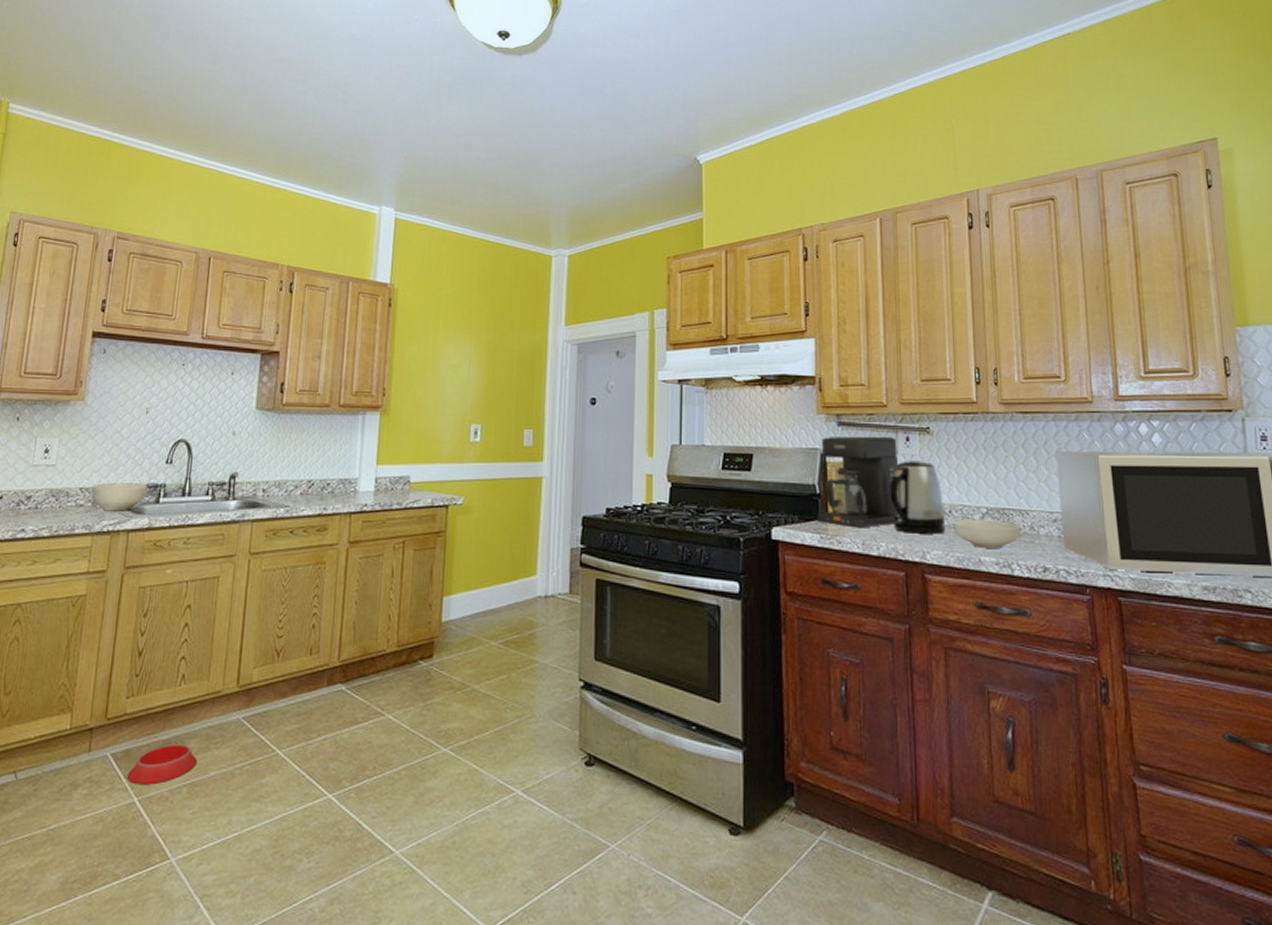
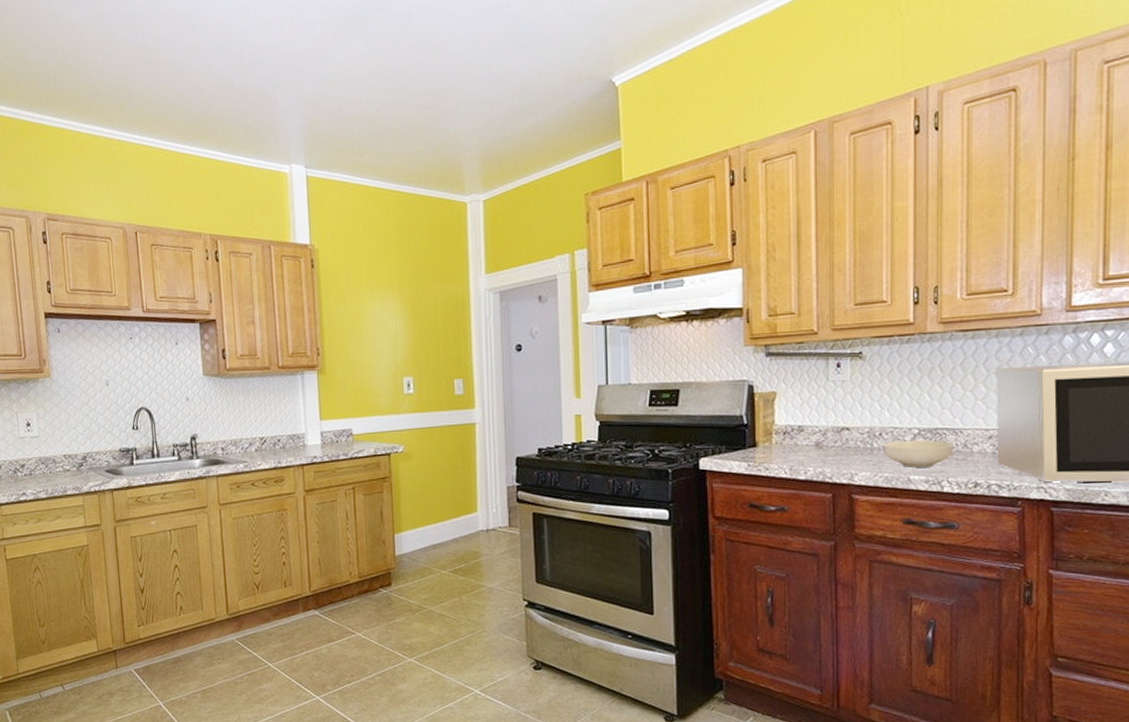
bowl: present [91,482,148,511] -> none [73,448,121,474]
pet bowl: present [126,744,198,785] -> none [150,661,205,693]
coffee maker: present [817,436,898,528] -> none [744,364,827,455]
kettle: present [889,461,946,534] -> none [818,386,875,457]

